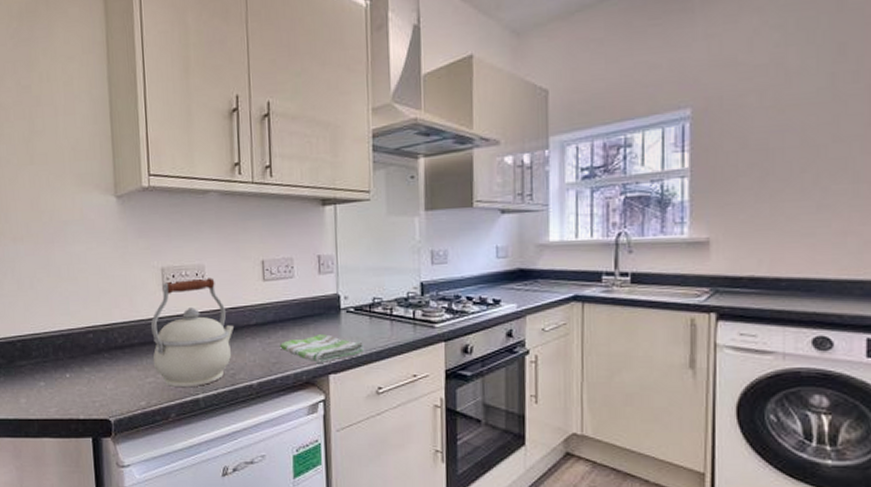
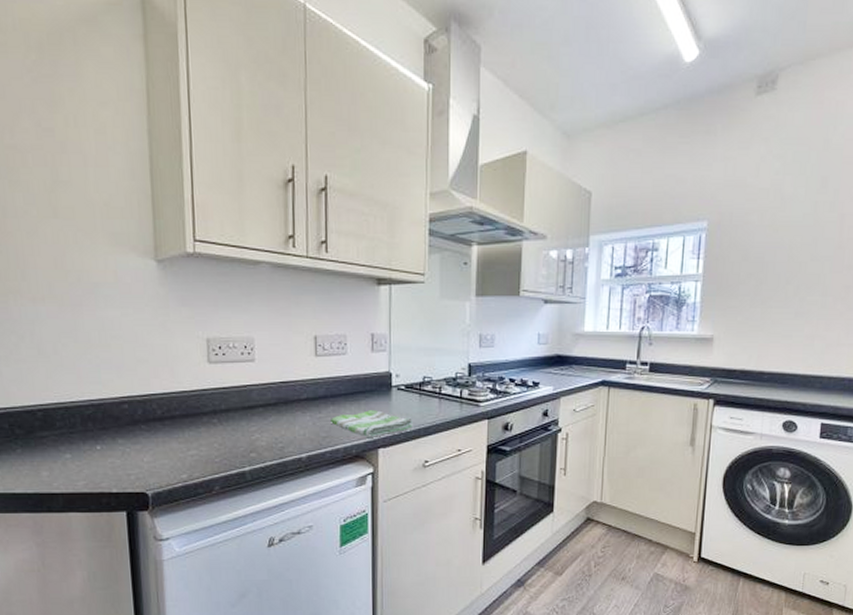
kettle: present [151,277,233,388] -> none [195,351,283,461]

